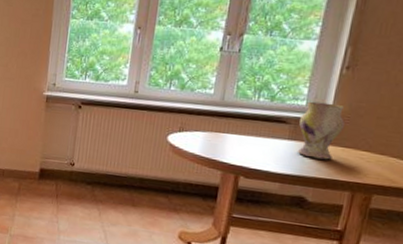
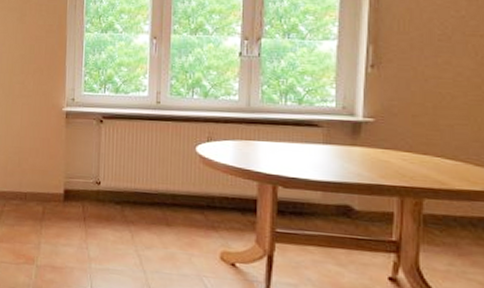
vase: present [297,101,344,160] -> none [332,102,379,163]

